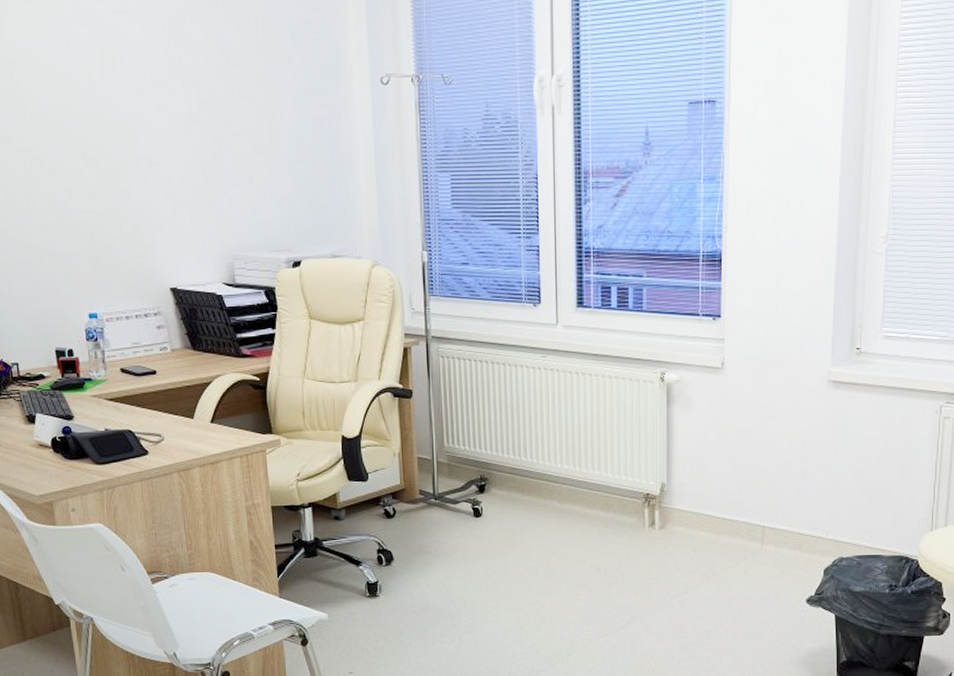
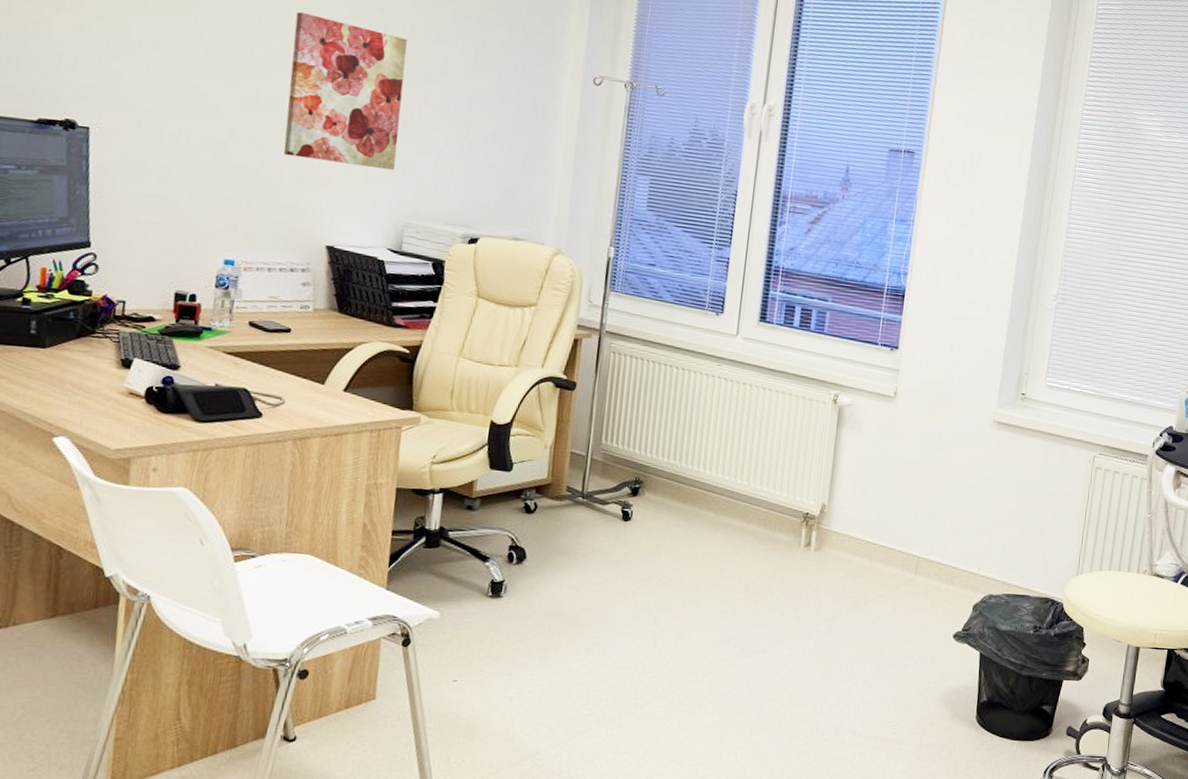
wall art: none [101,59,214,206] -> present [283,11,408,171]

